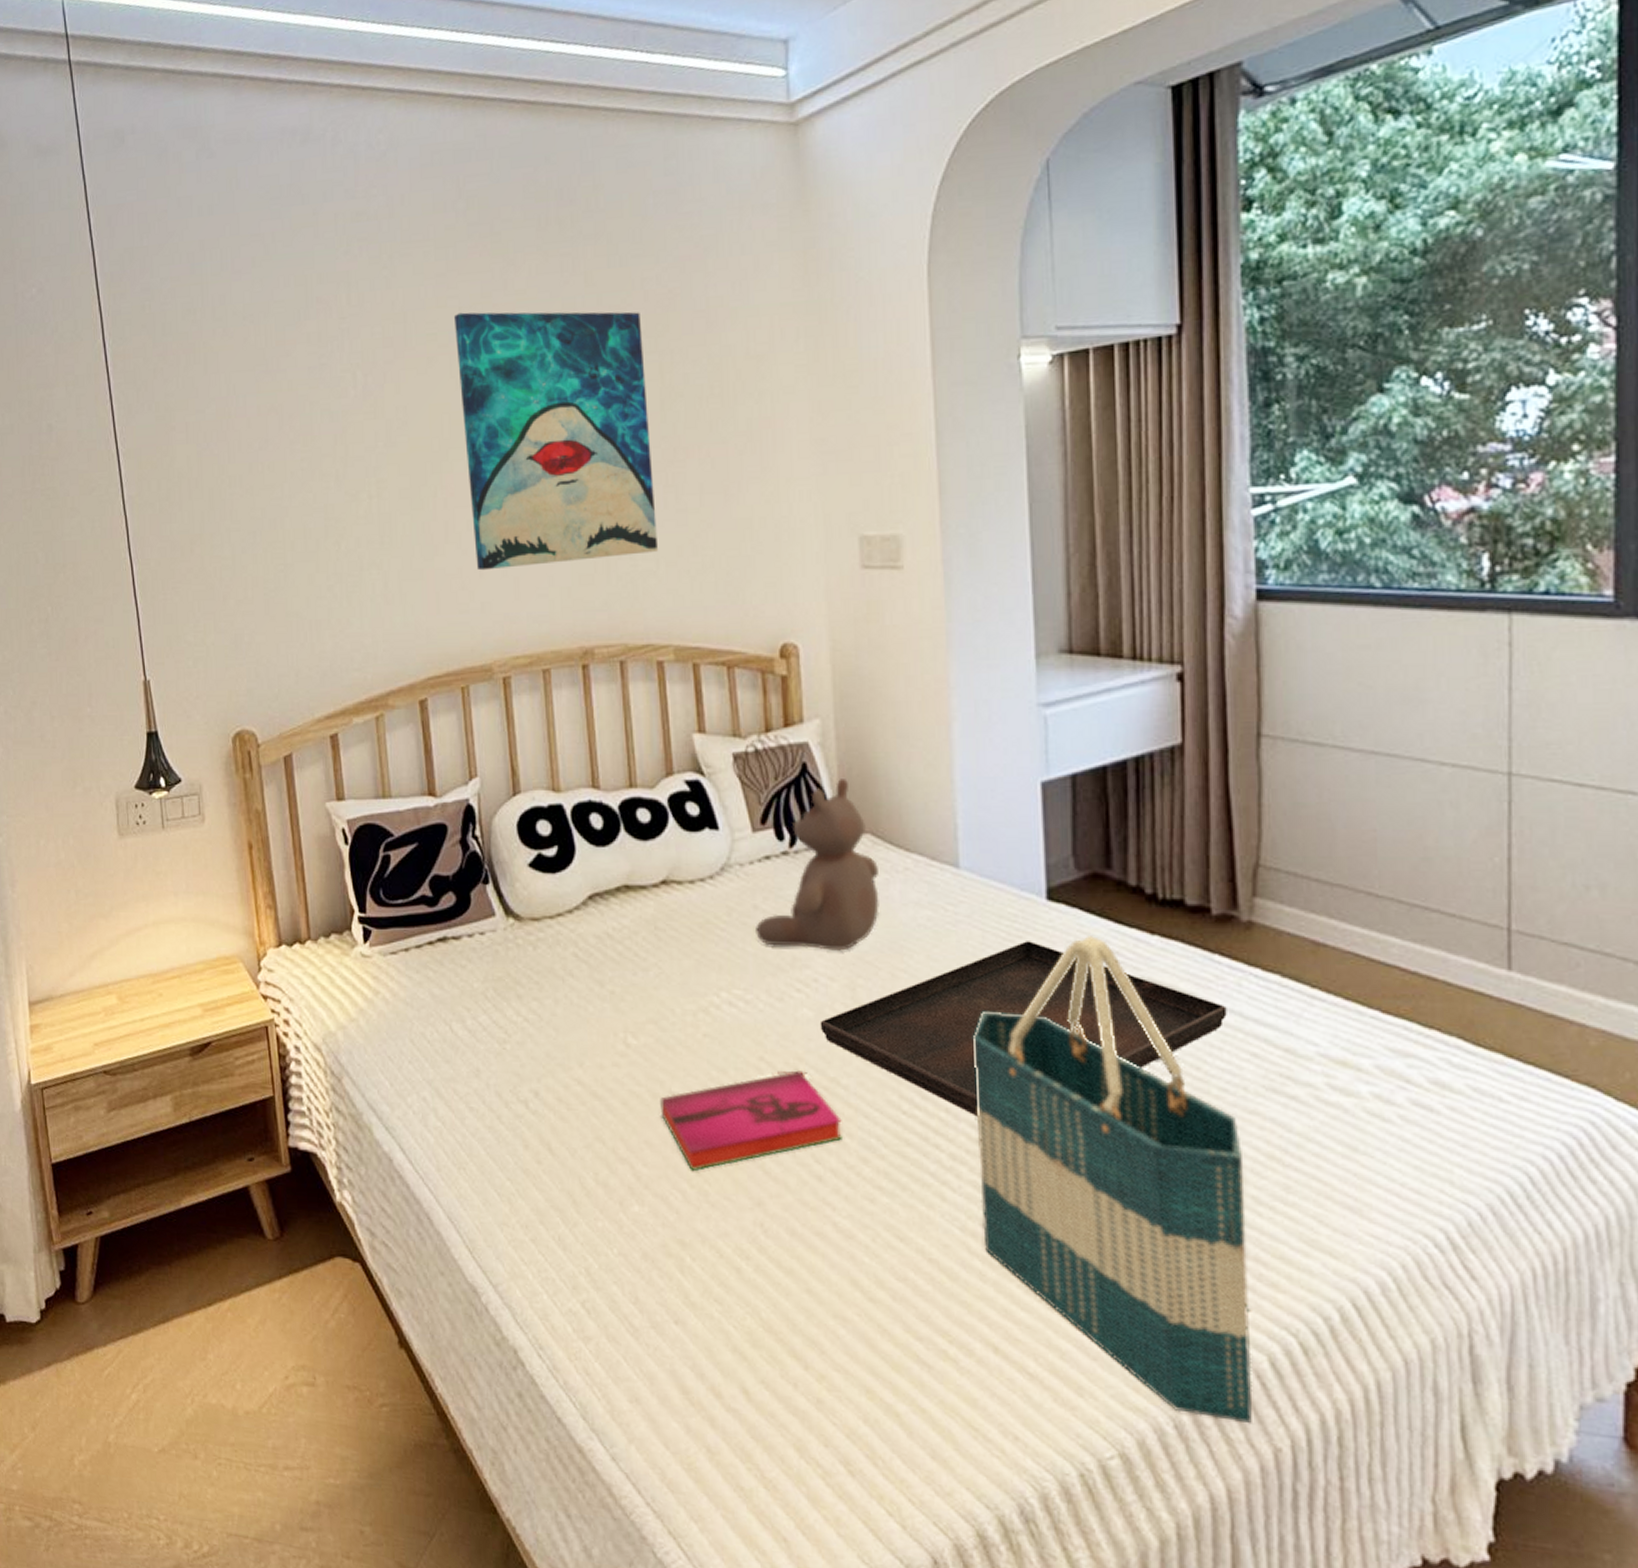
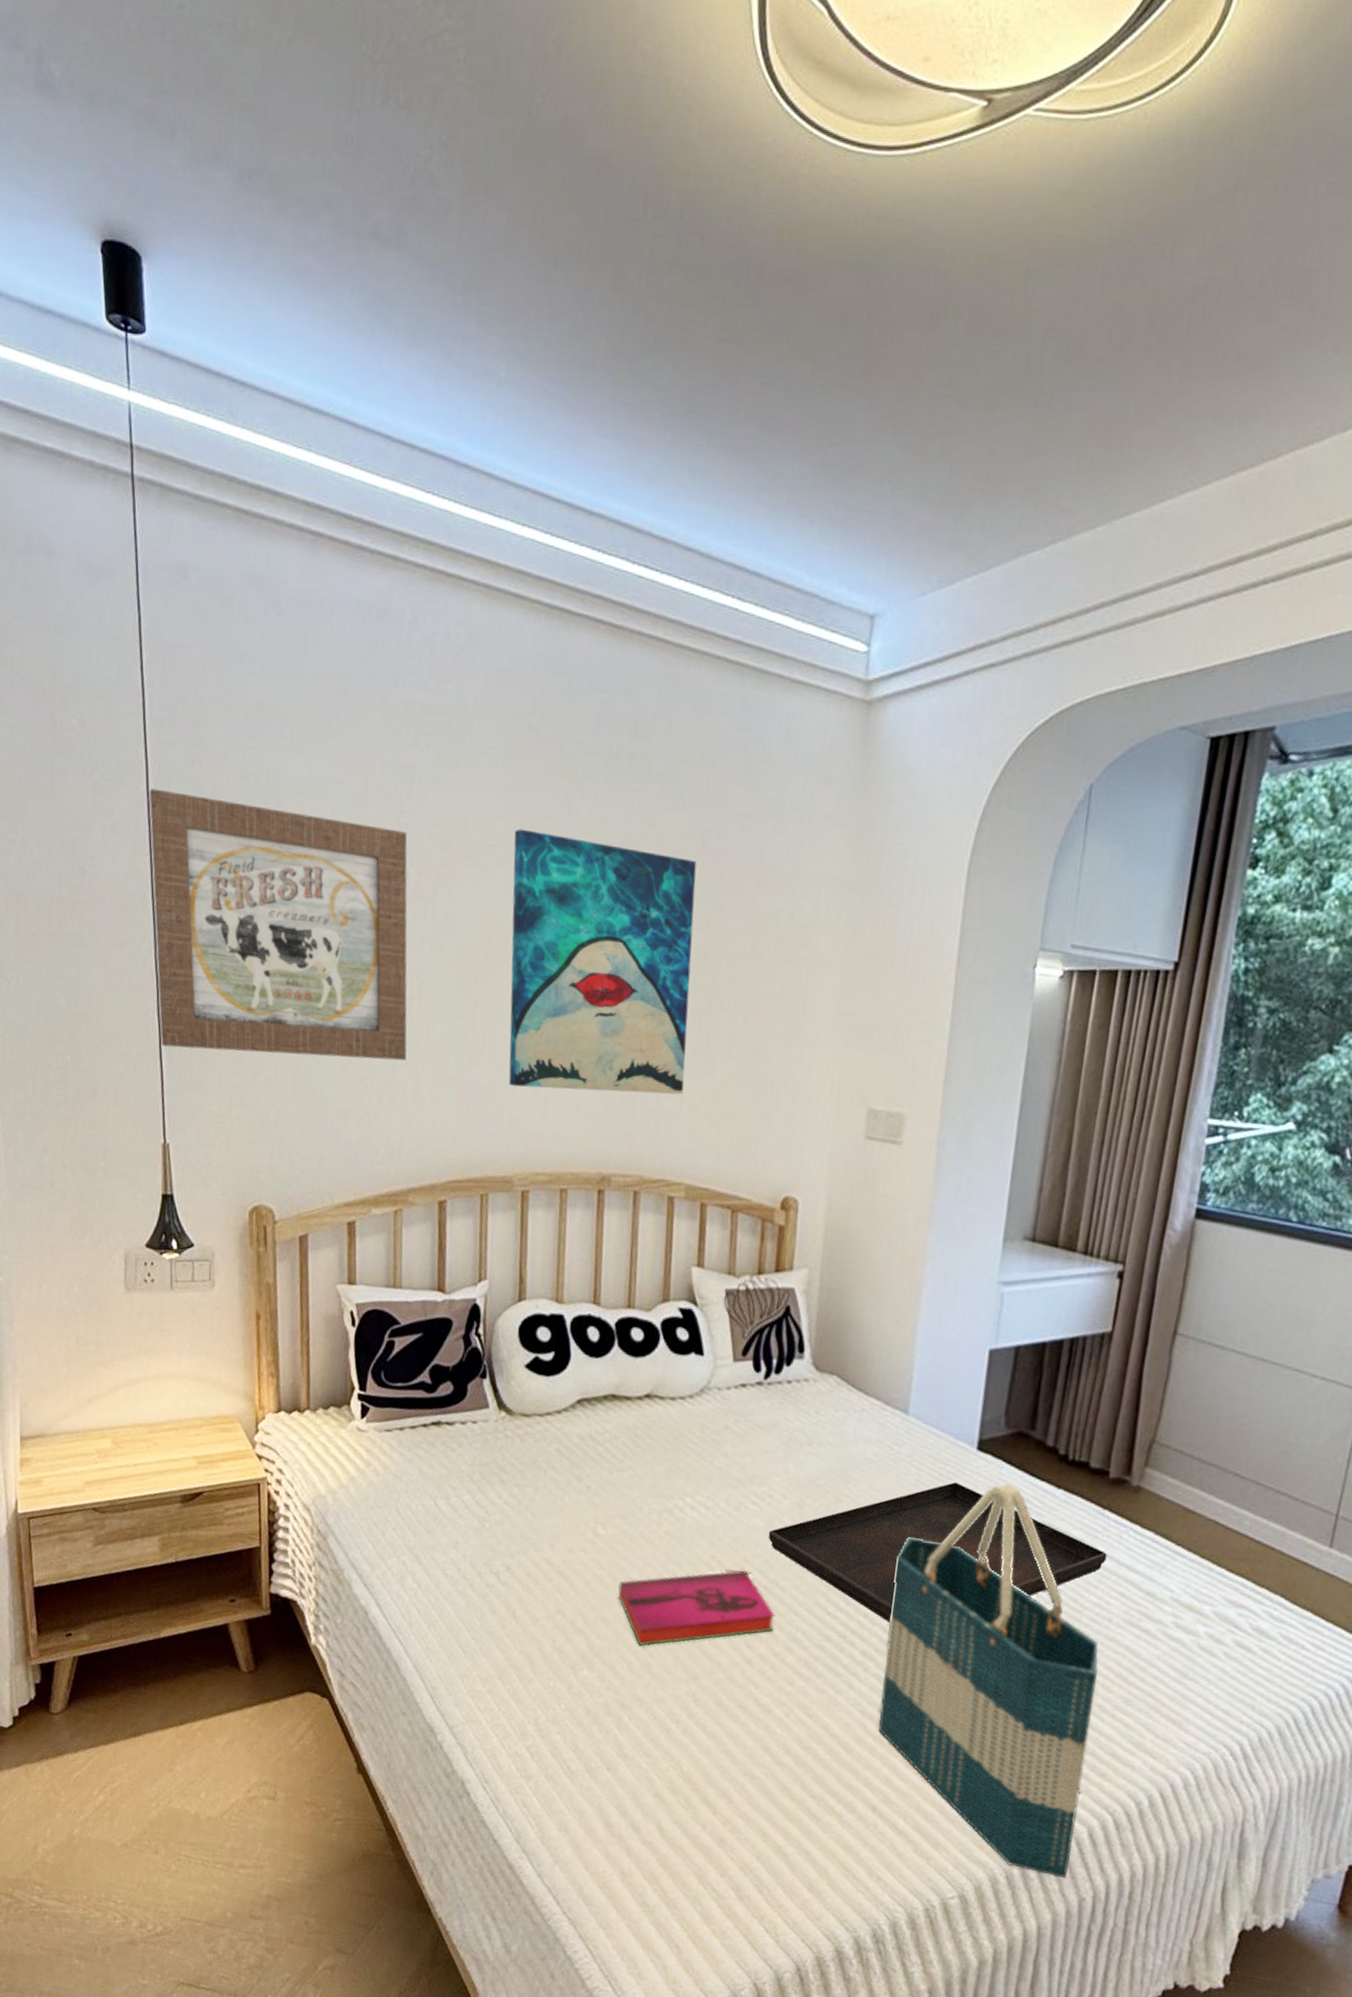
wall art: none [105,336,371,584] -> present [149,788,408,1061]
bear: present [756,779,880,951] -> none [724,1324,839,1474]

